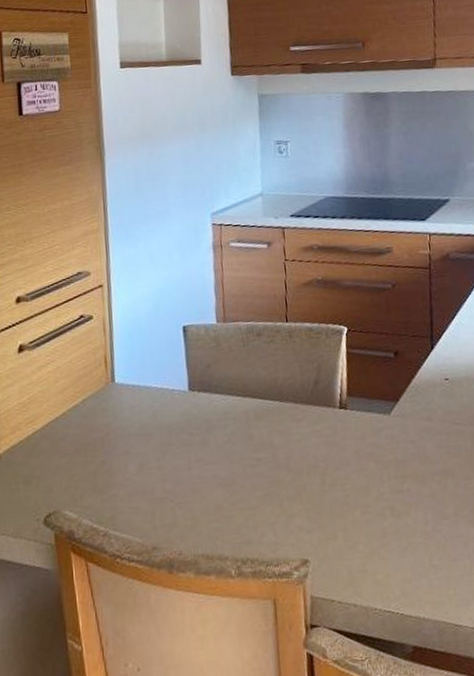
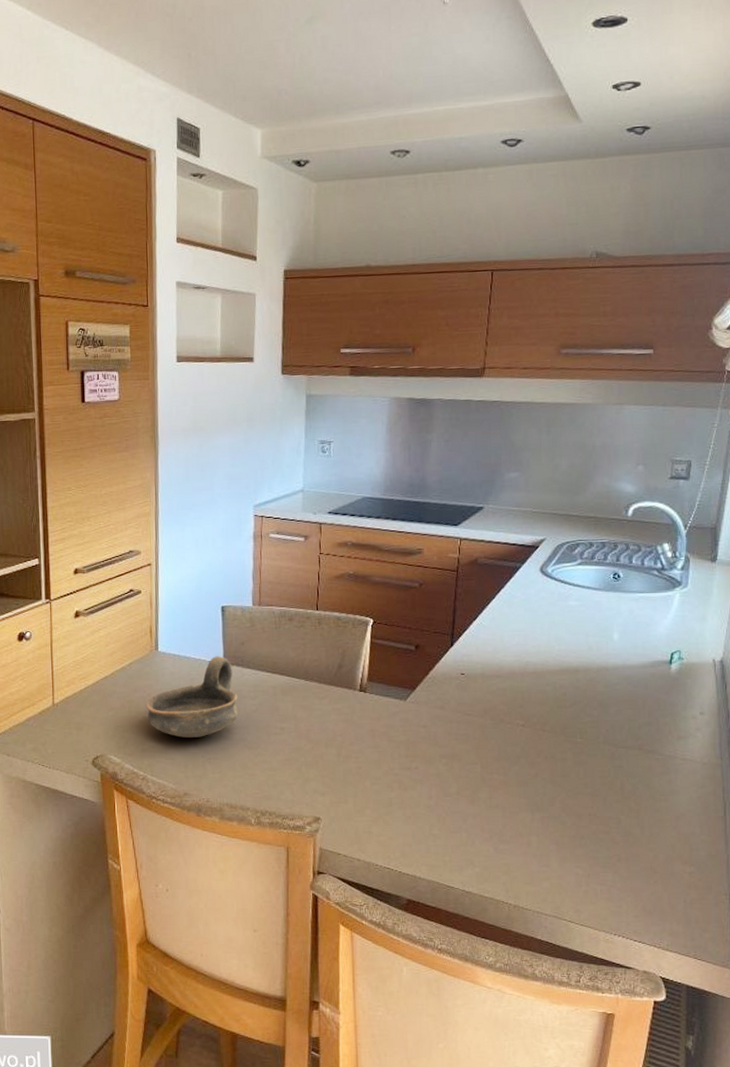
oil lamp: none [103,382,209,481] -> present [146,656,238,738]

